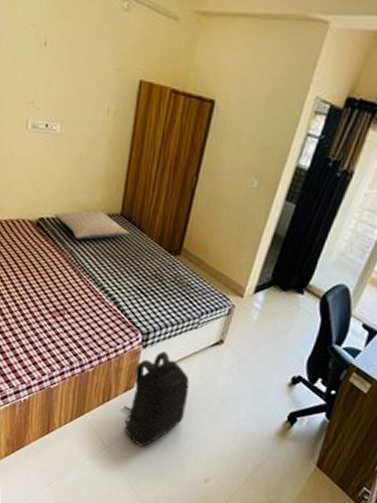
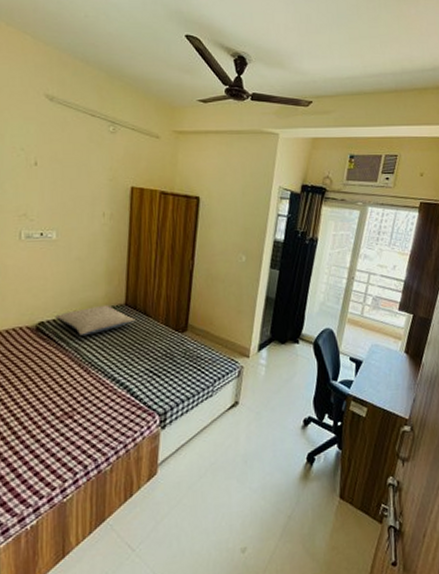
backpack: present [124,351,190,447] -> none [148,427,213,537]

